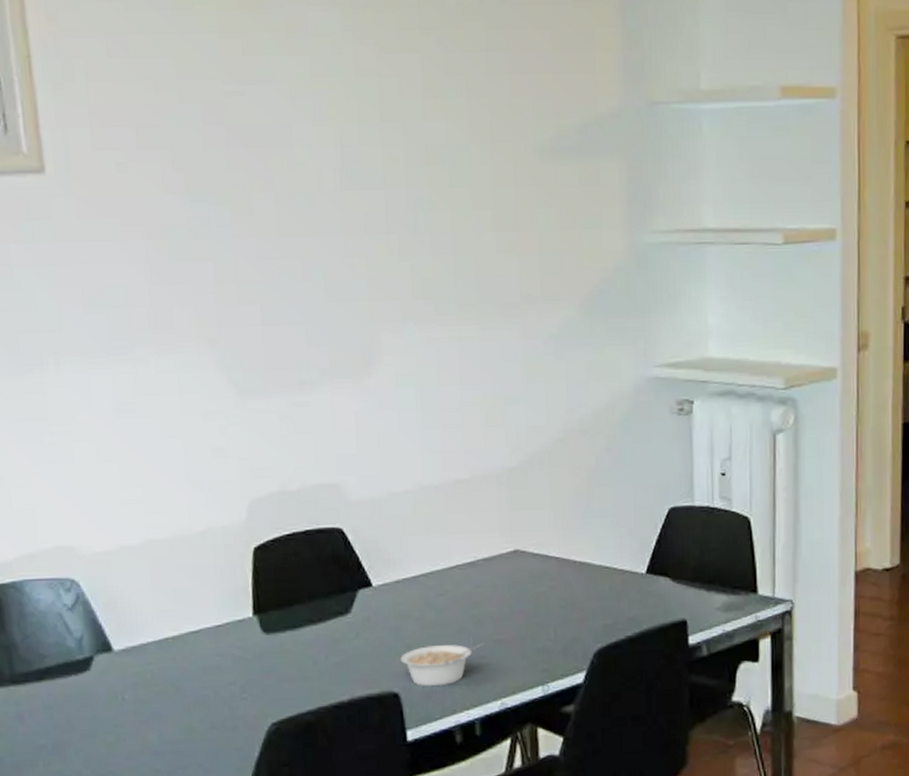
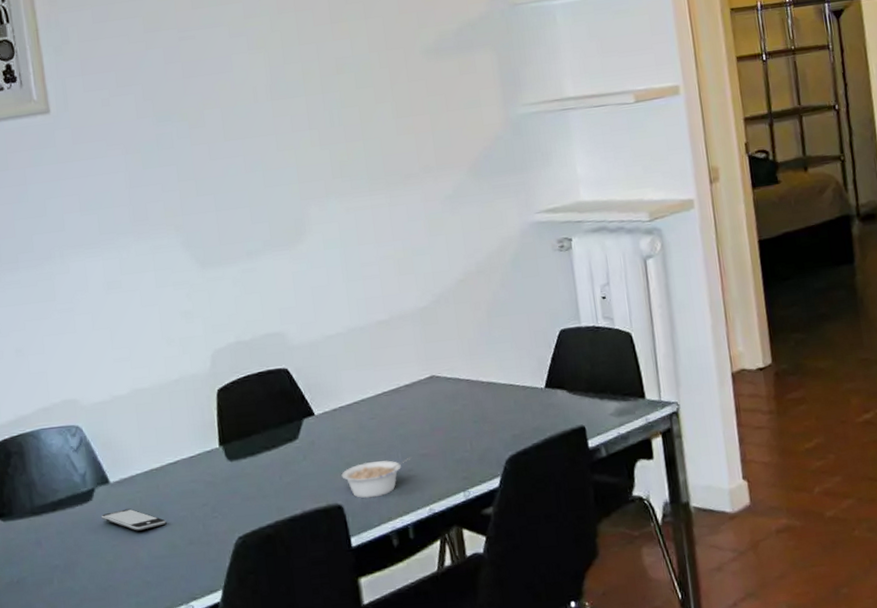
smartphone: none [100,683,184,710] -> present [101,508,167,531]

